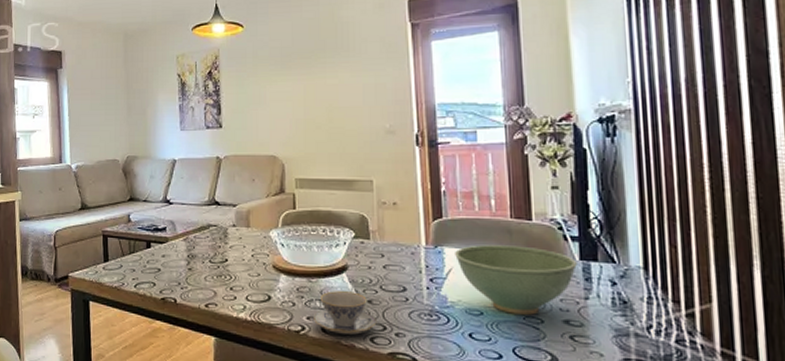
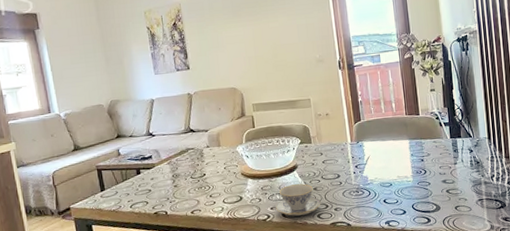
bowl: present [455,244,577,315] -> none [371,134,449,182]

